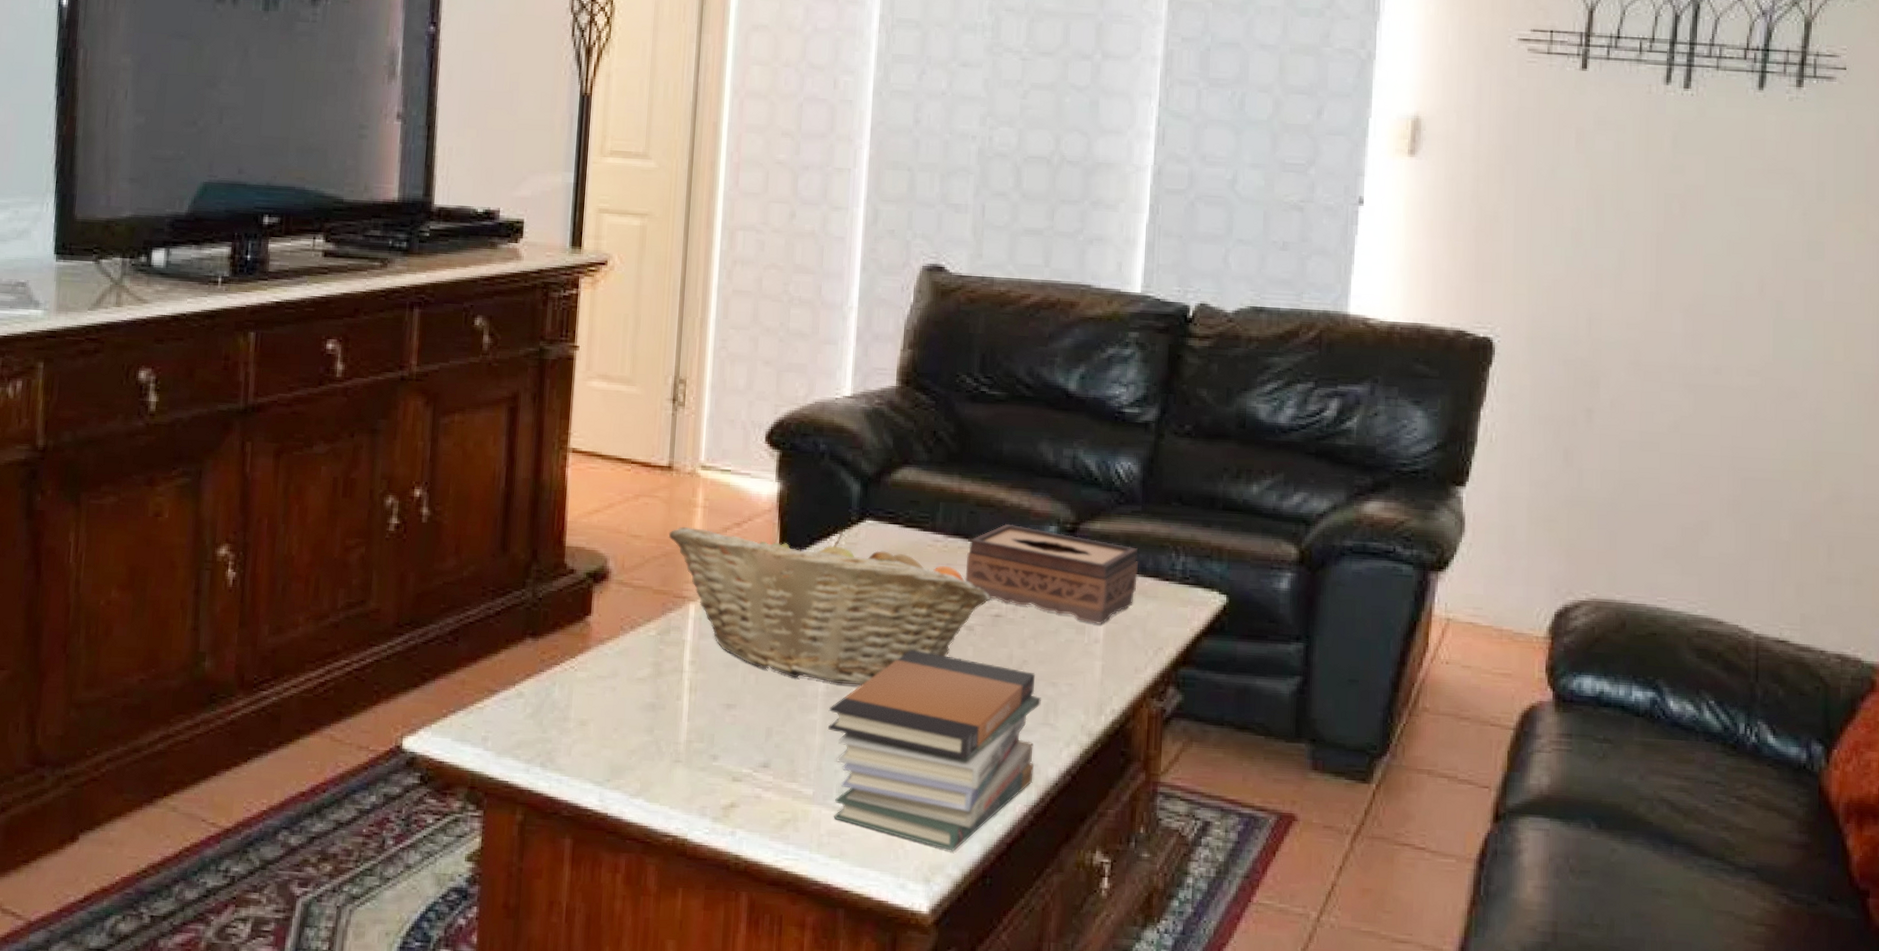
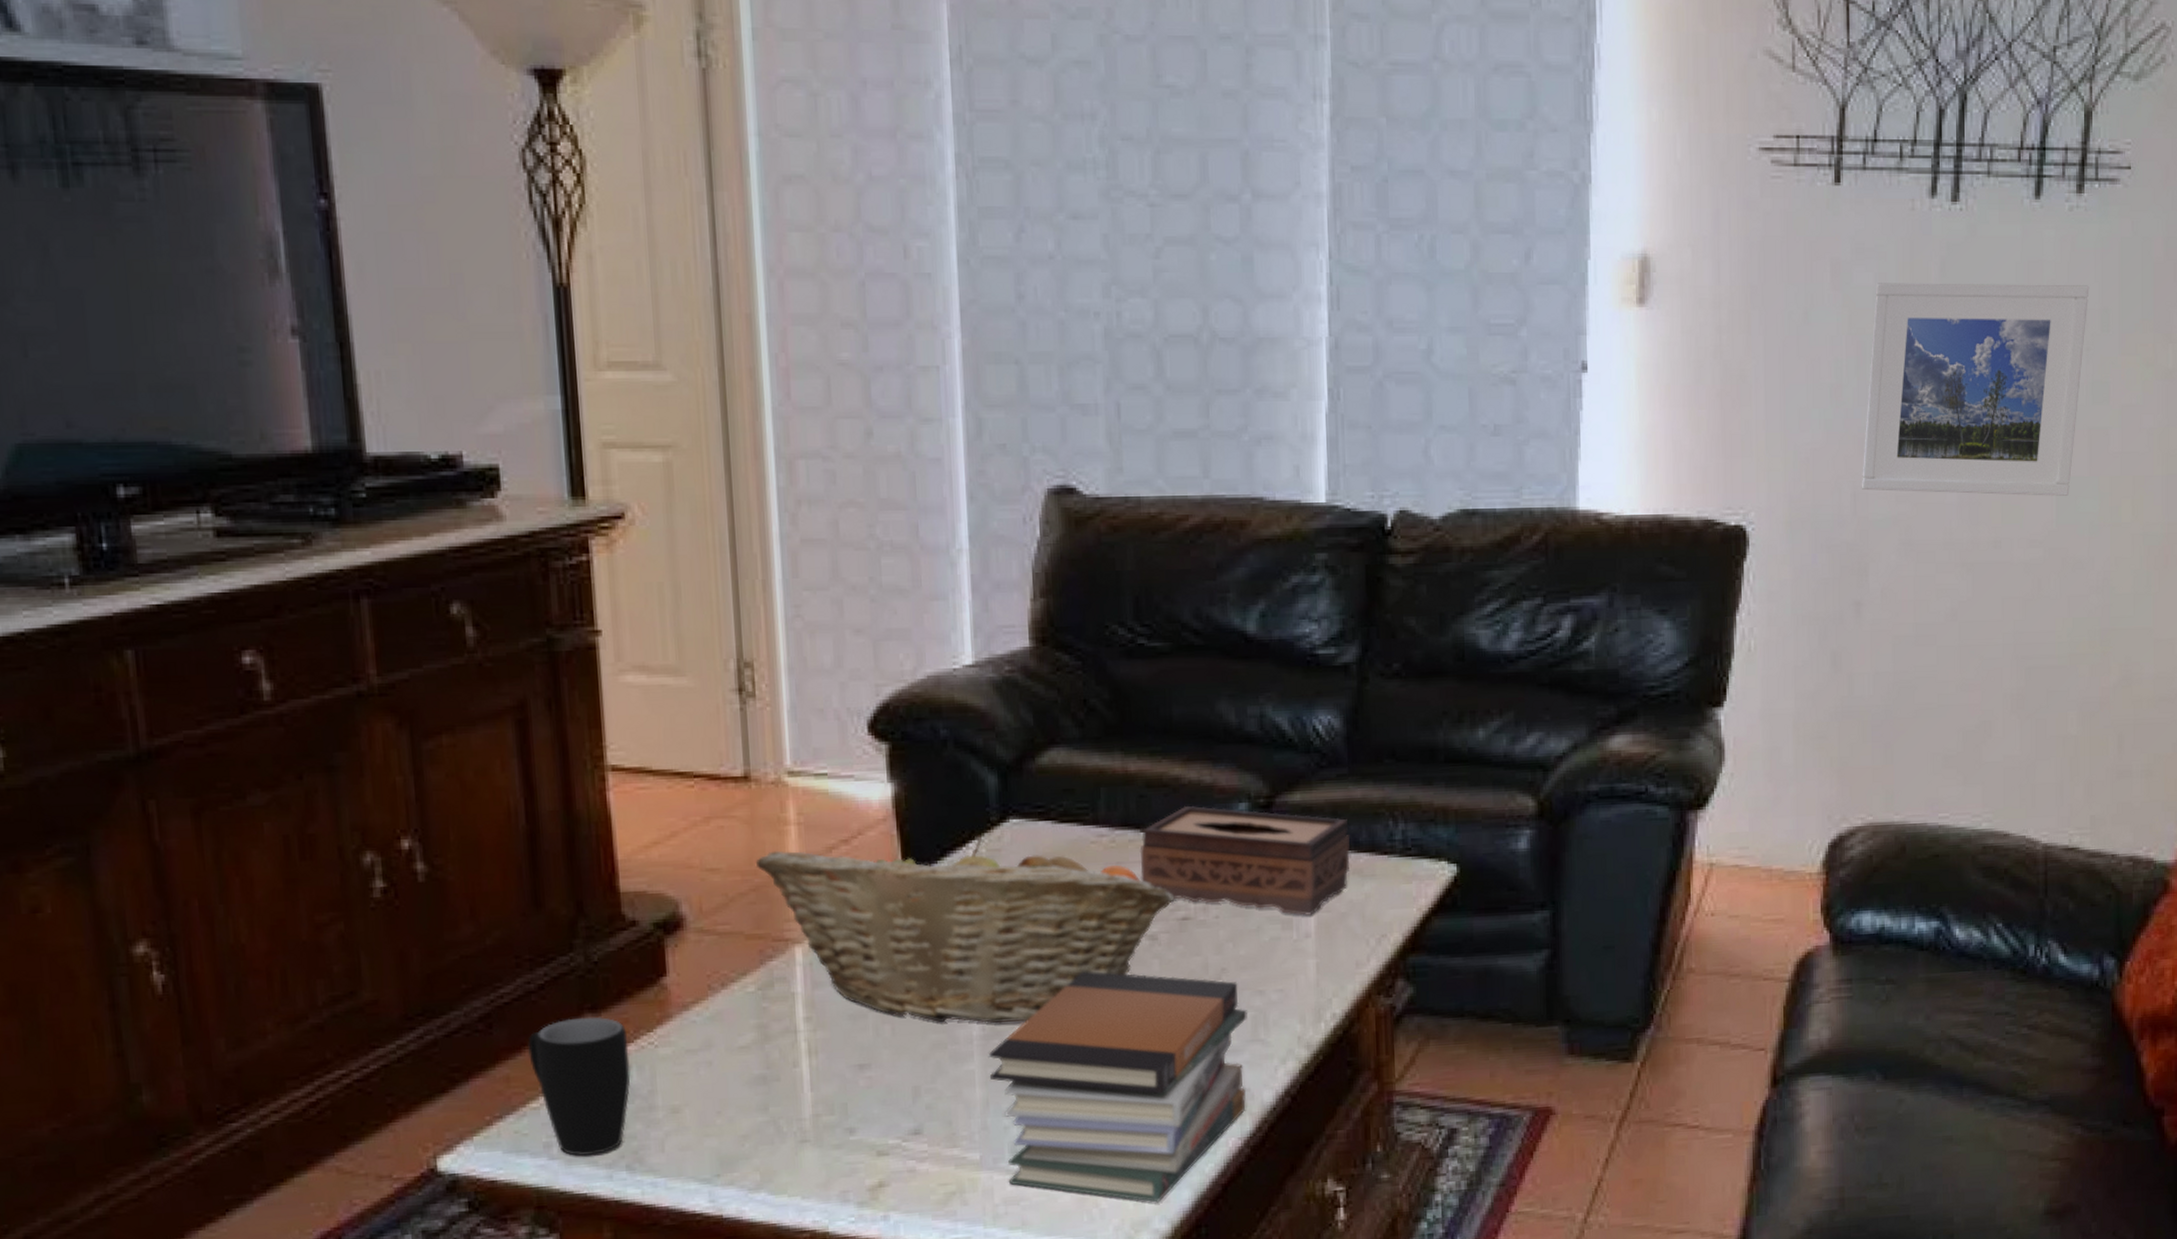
mug: none [481,640,556,752] -> present [527,1016,631,1156]
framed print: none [1596,149,1807,335] -> present [1861,283,2090,496]

